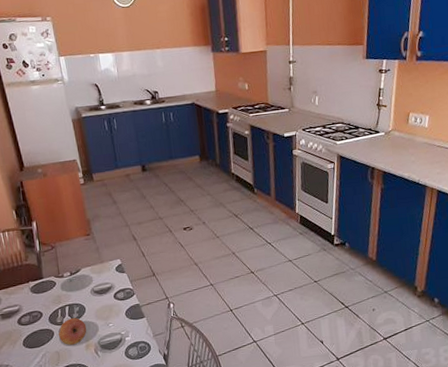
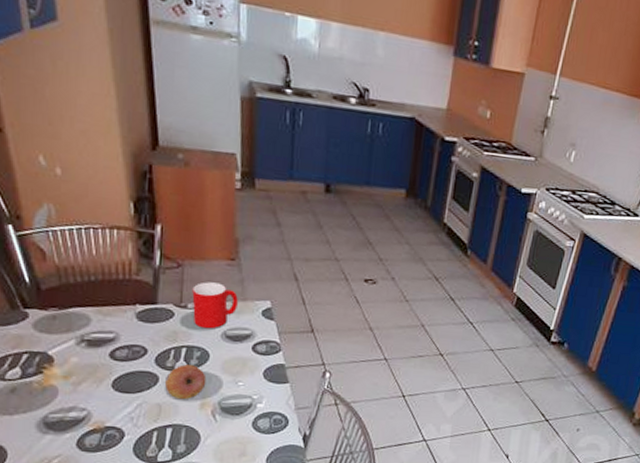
cup: none [64,254,98,290] -> present [192,282,238,329]

